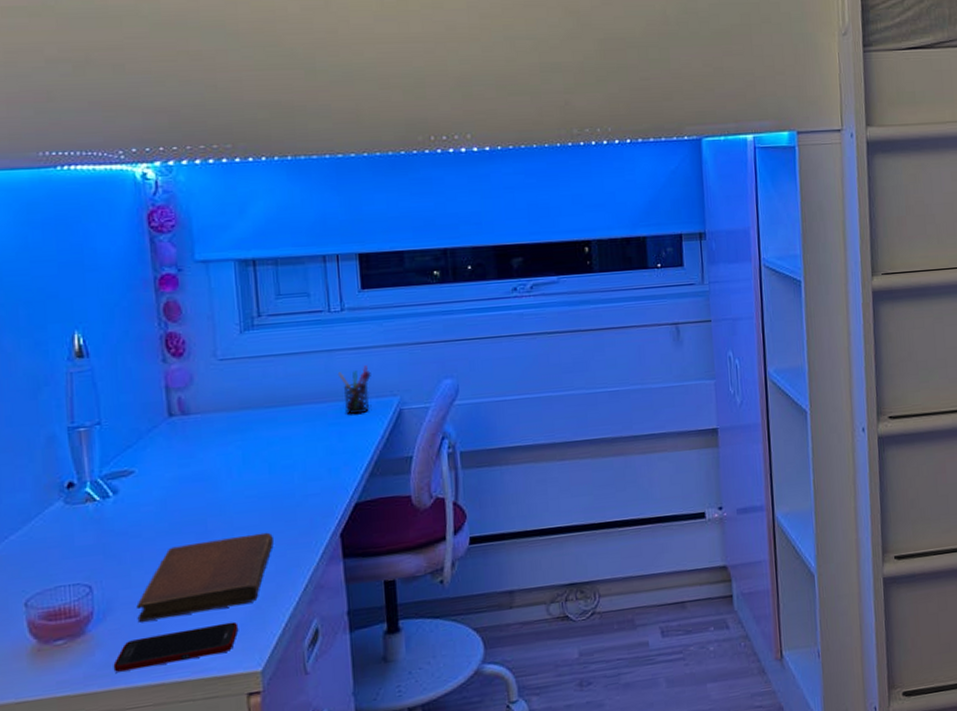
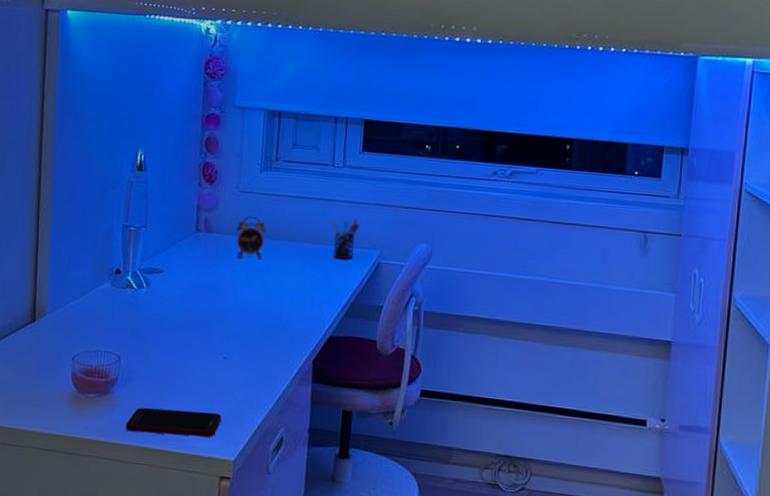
notebook: present [136,532,274,622] -> none [148,339,260,401]
alarm clock: none [221,385,259,437] -> present [236,216,266,258]

